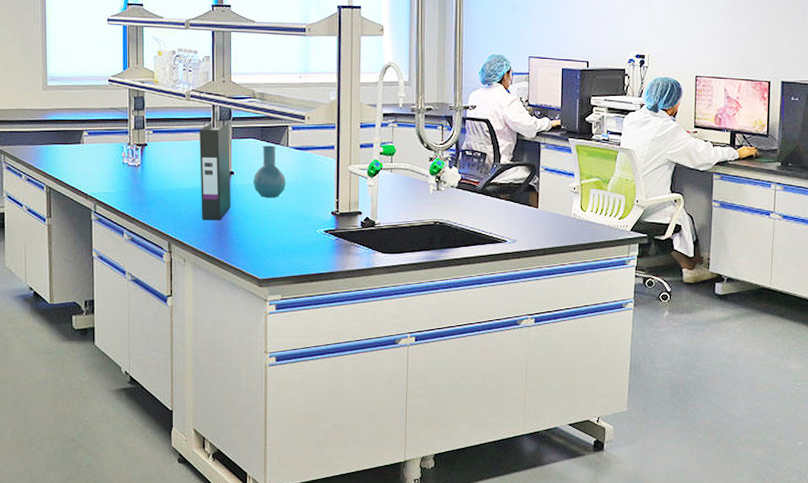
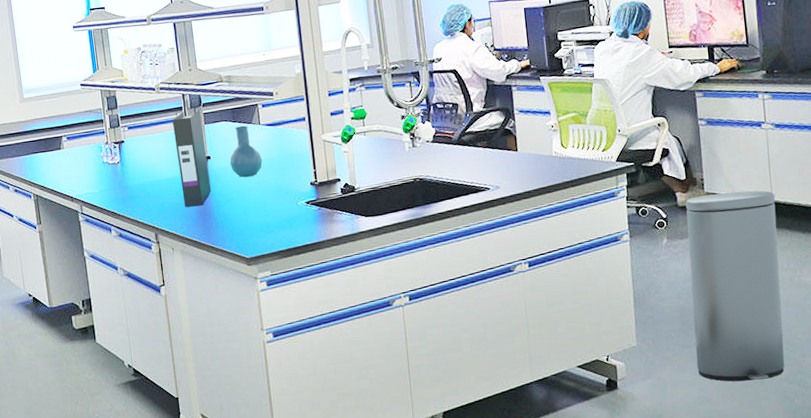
pedal bin: none [680,275,774,456] -> present [685,190,785,382]

